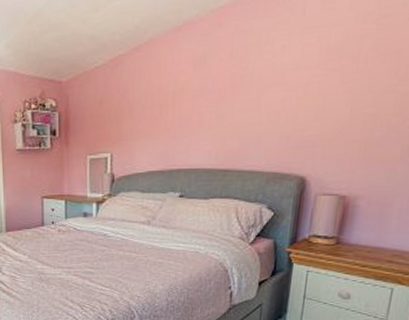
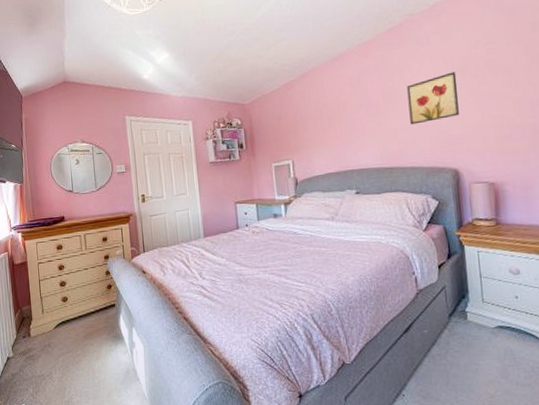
wall art: none [259,53,331,119] -> present [407,72,459,125]

